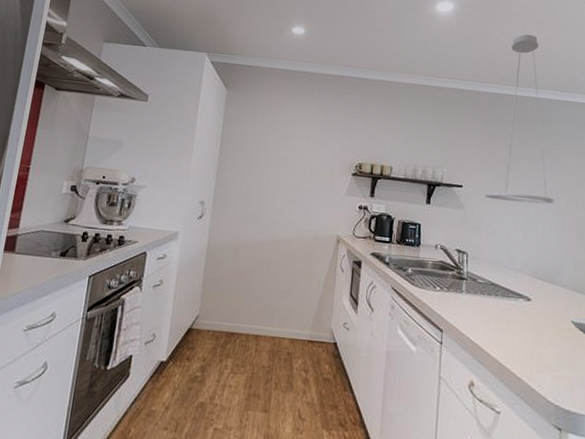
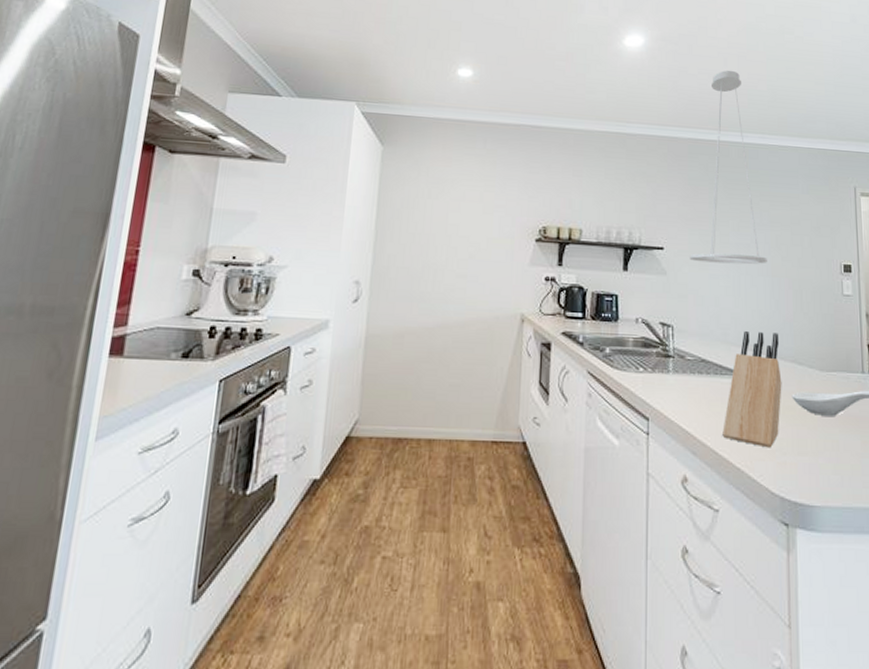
knife block: none [506,261,562,363] -> present [722,331,782,448]

